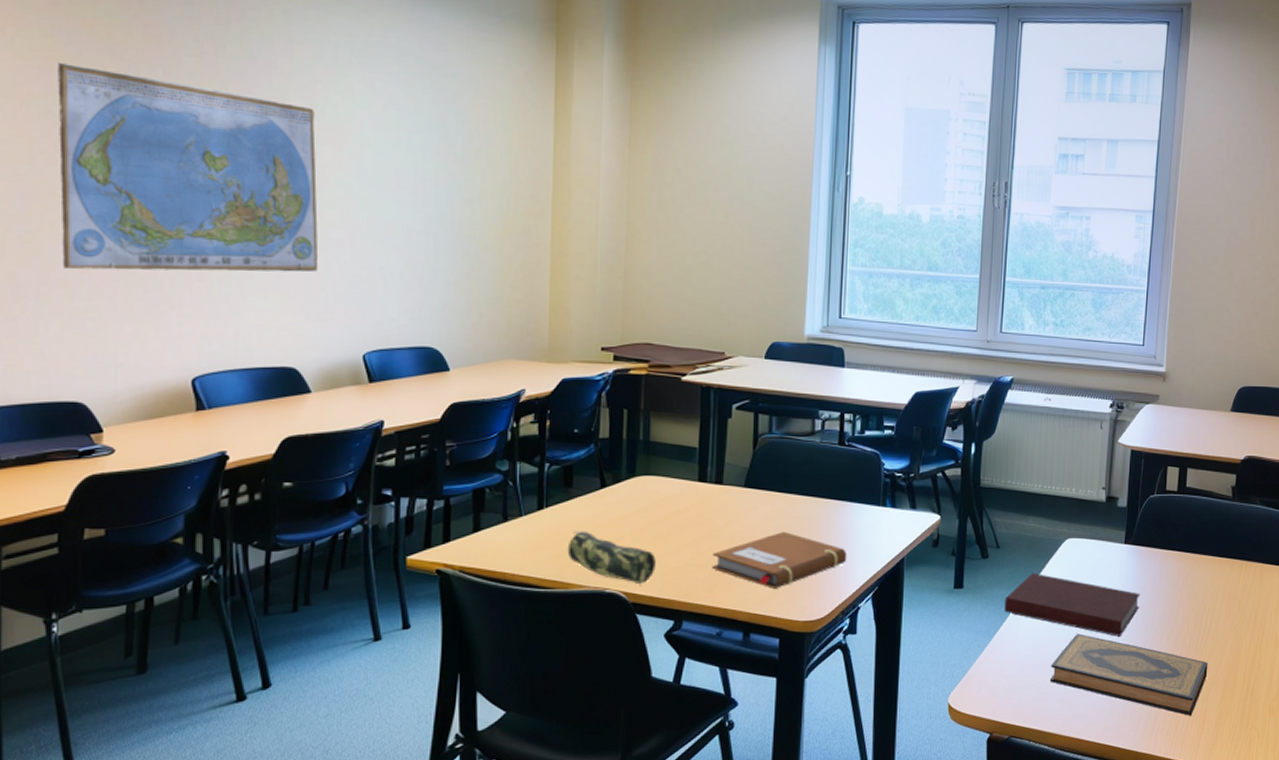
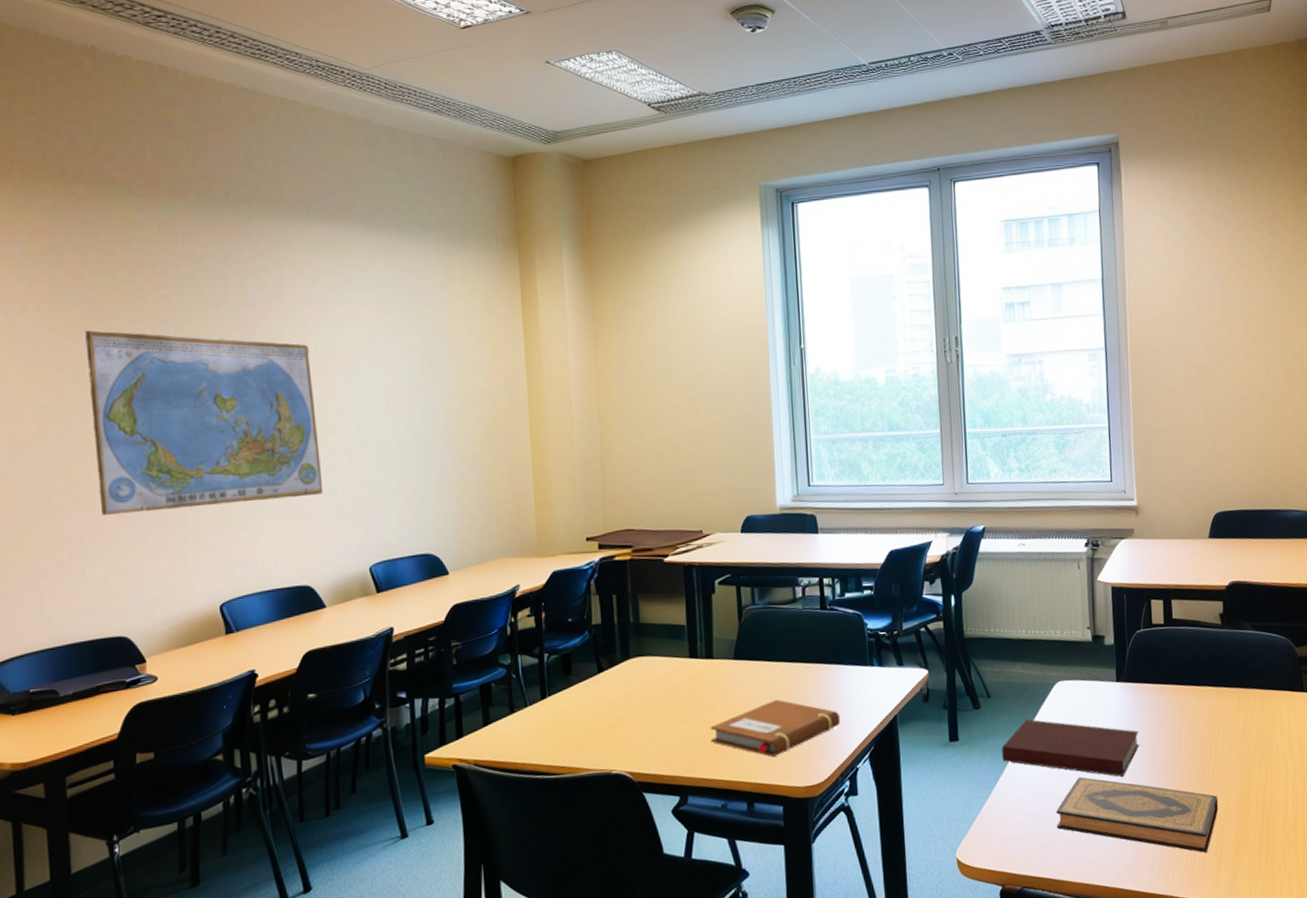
pencil case: present [567,531,656,584] -> none [572,715,657,763]

